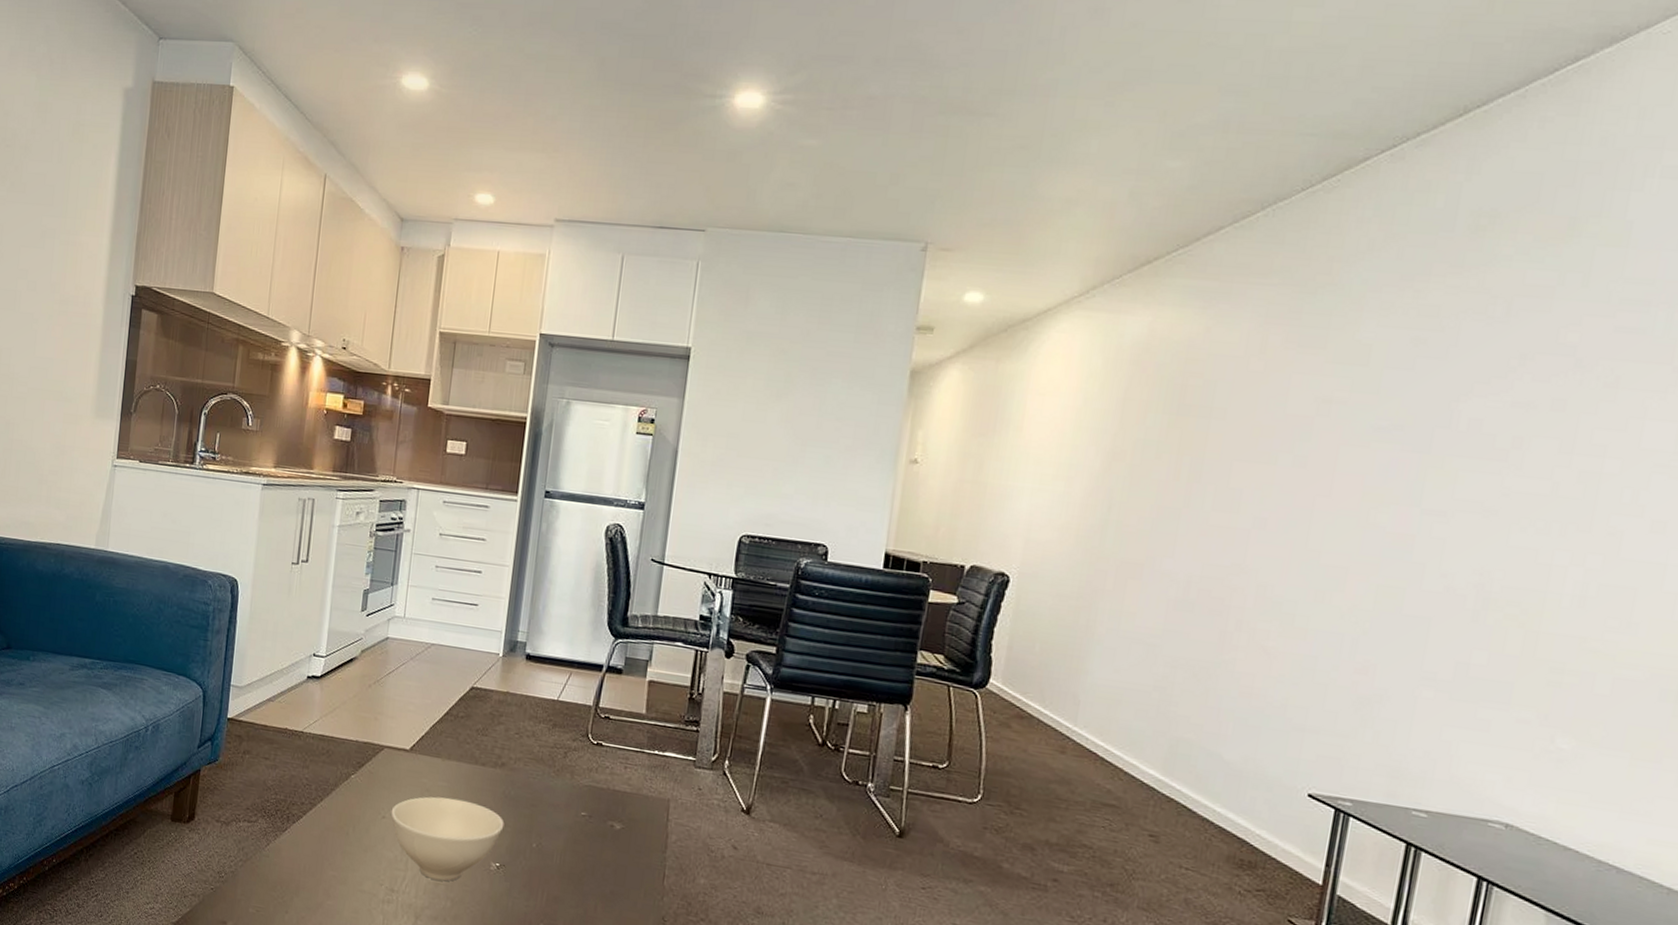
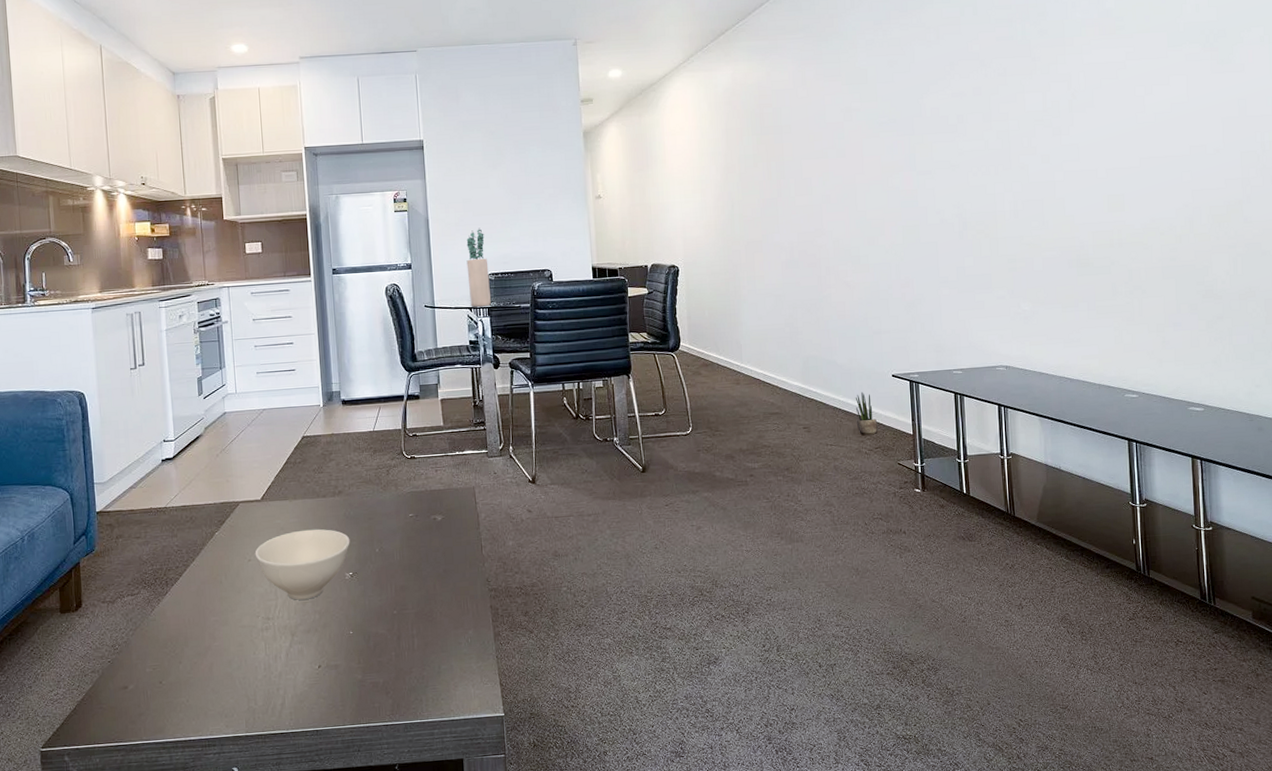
vase: none [710,473,747,576] -> present [466,227,492,308]
potted plant: none [1233,806,1268,872] -> present [855,391,878,436]

